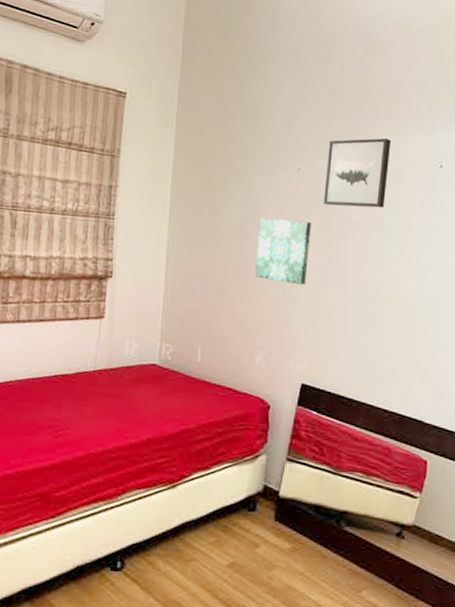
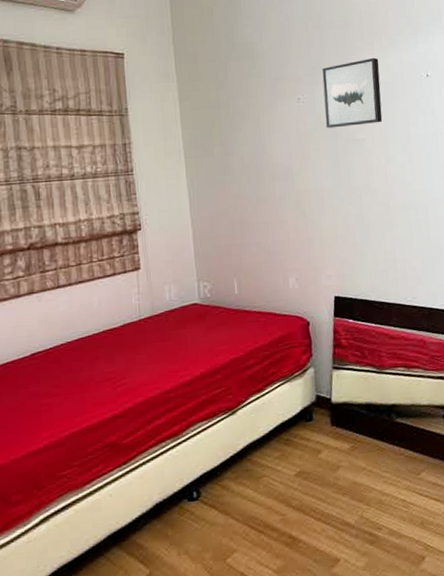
wall art: present [254,217,311,285] -> none [270,147,323,207]

